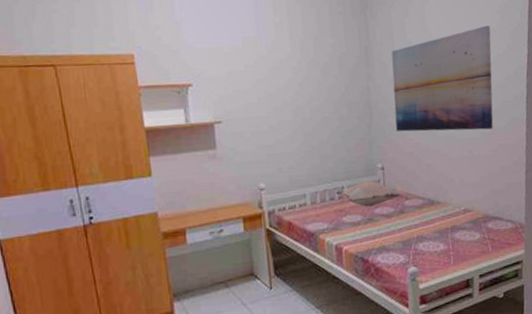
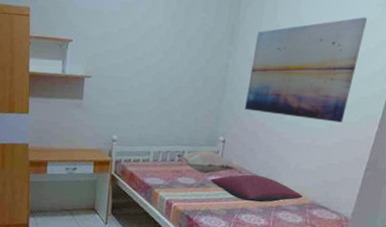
pillow: none [377,197,475,228] -> present [210,174,303,203]

